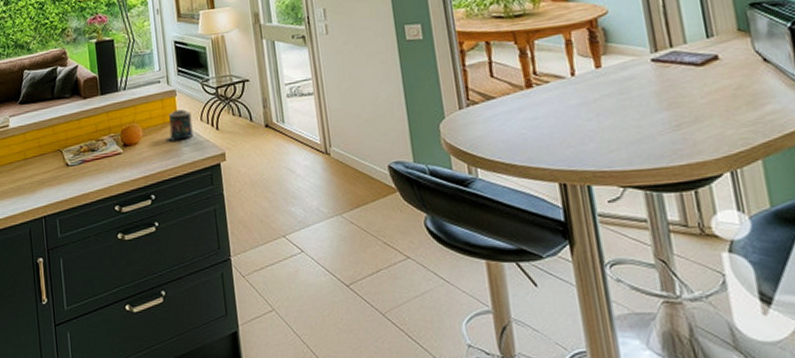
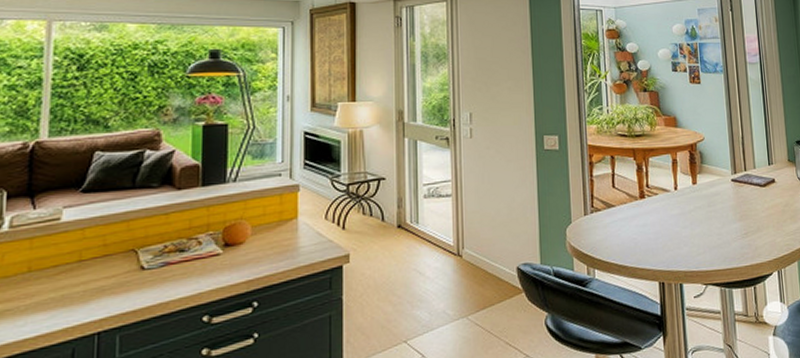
candle: present [165,109,194,141] -> none [279,206,315,241]

